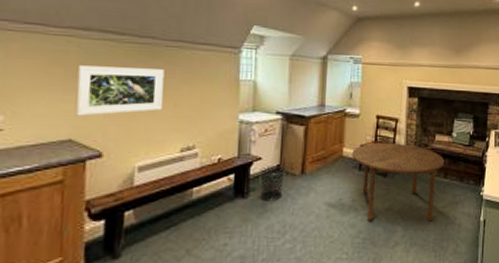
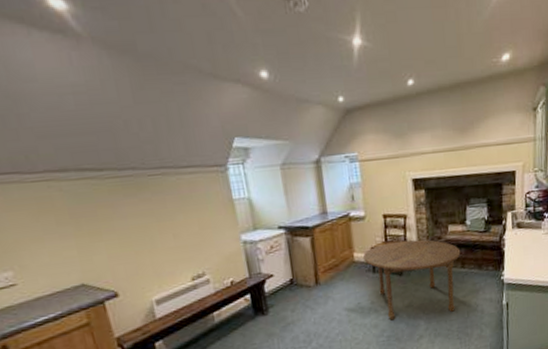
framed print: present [75,65,165,116] -> none [66,201,163,261]
waste bin: present [258,164,286,202] -> none [272,279,302,316]

